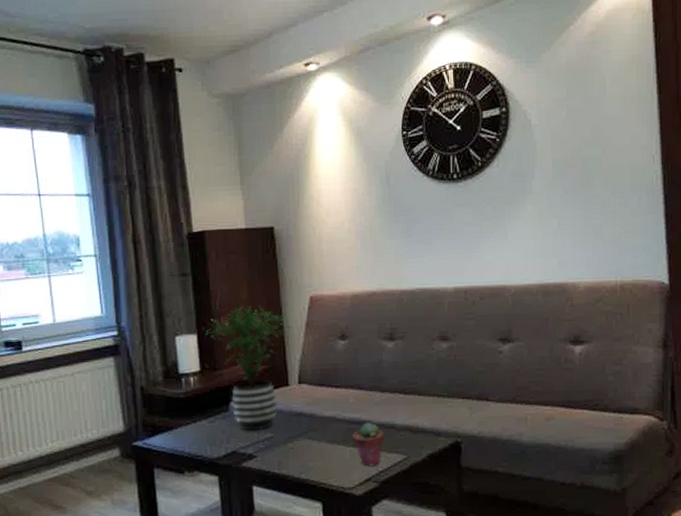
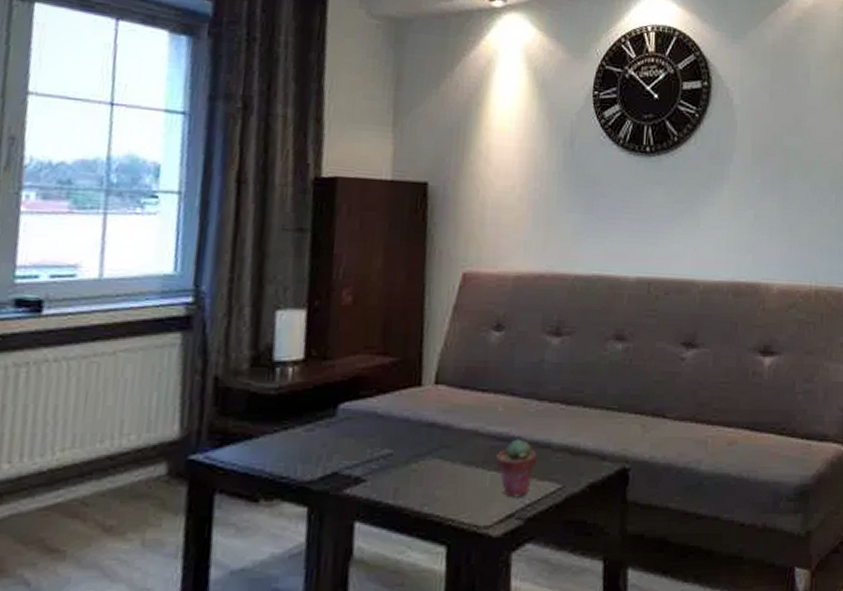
potted plant: present [206,305,293,431] -> none [319,278,437,445]

